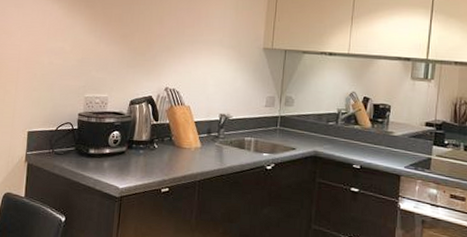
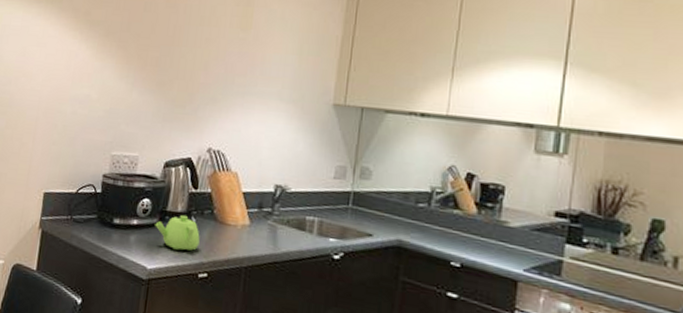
teapot: none [124,142,162,171] -> present [155,214,200,251]

